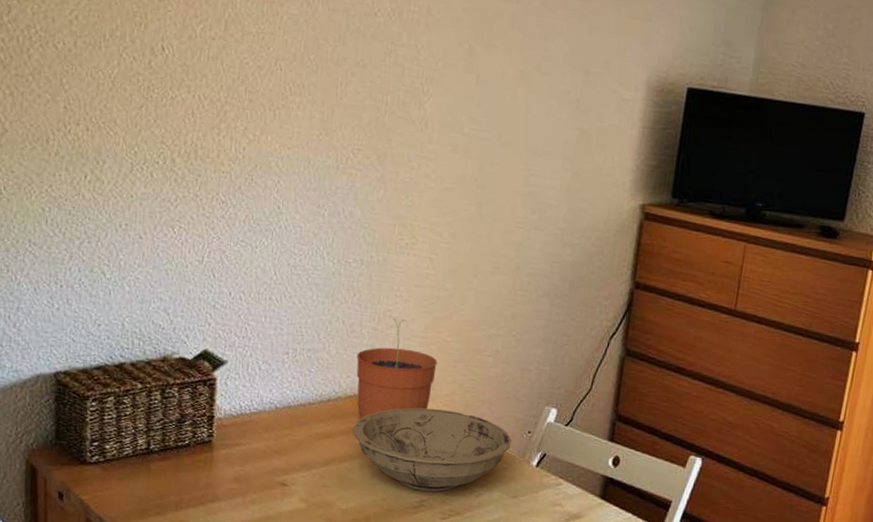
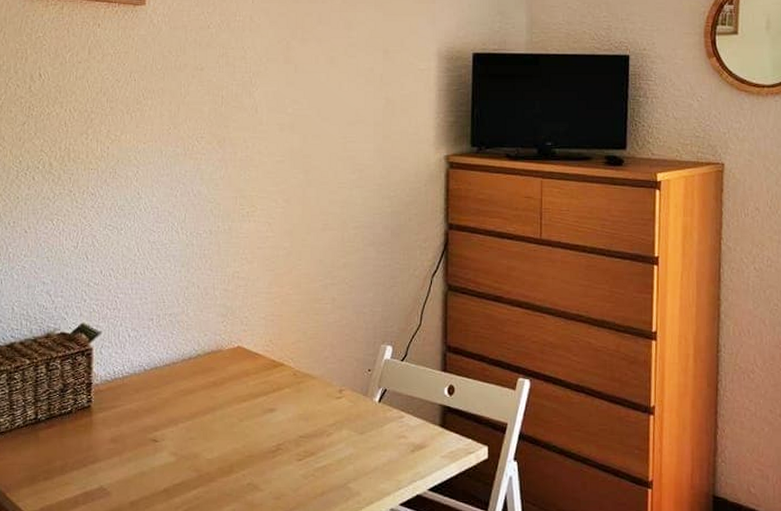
bowl: present [353,407,512,492] -> none [213,357,354,435]
plant pot: present [356,319,438,420] -> none [212,279,283,374]

